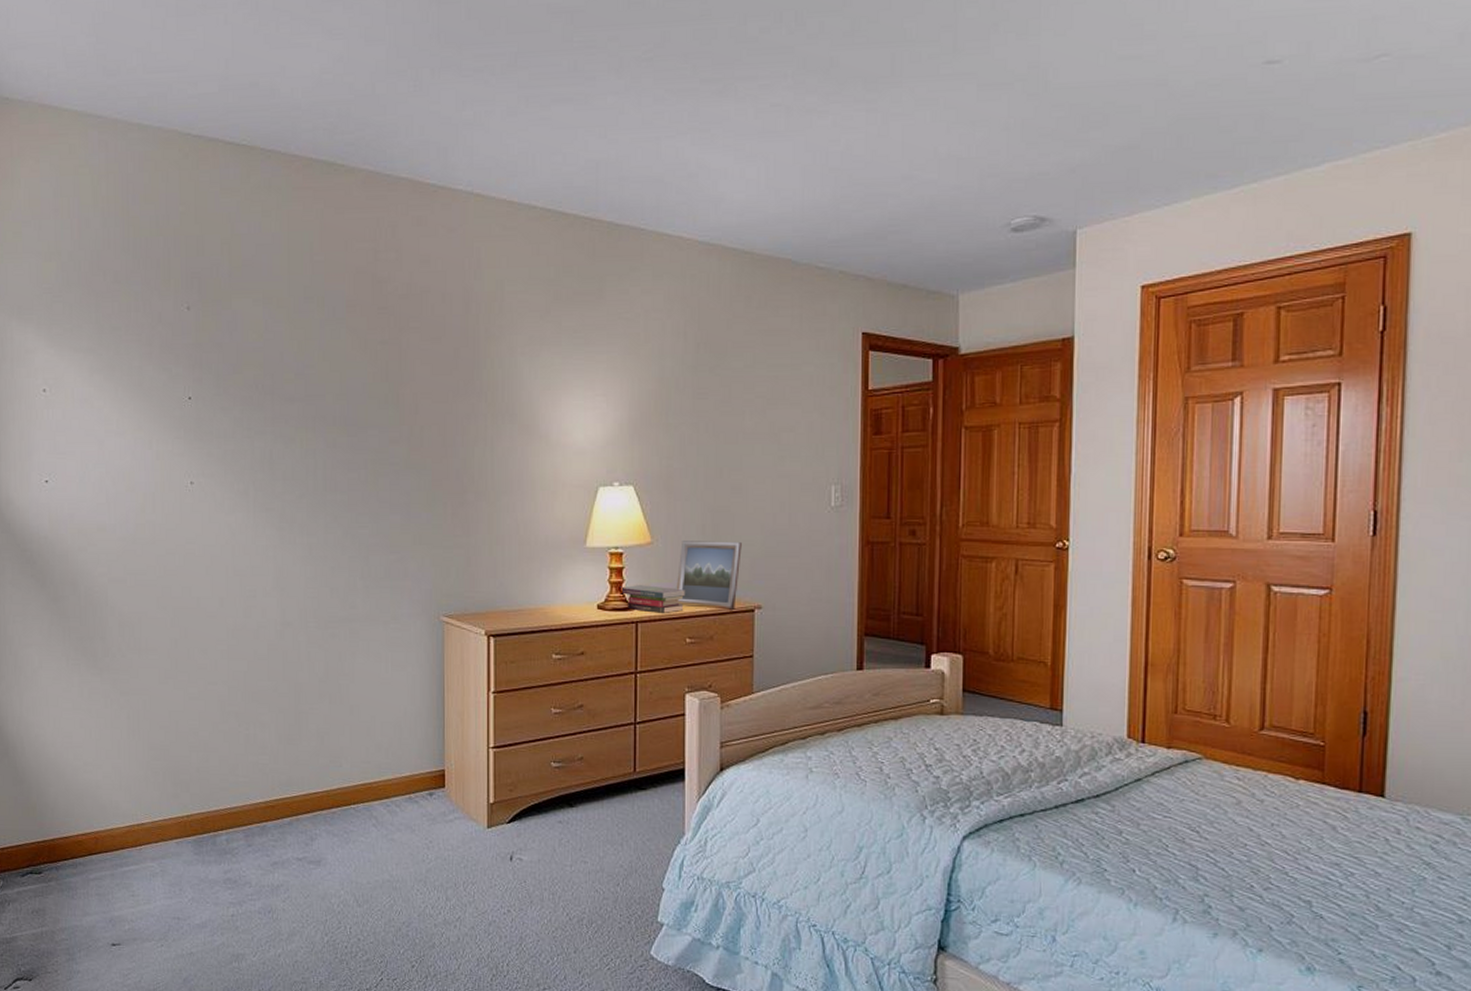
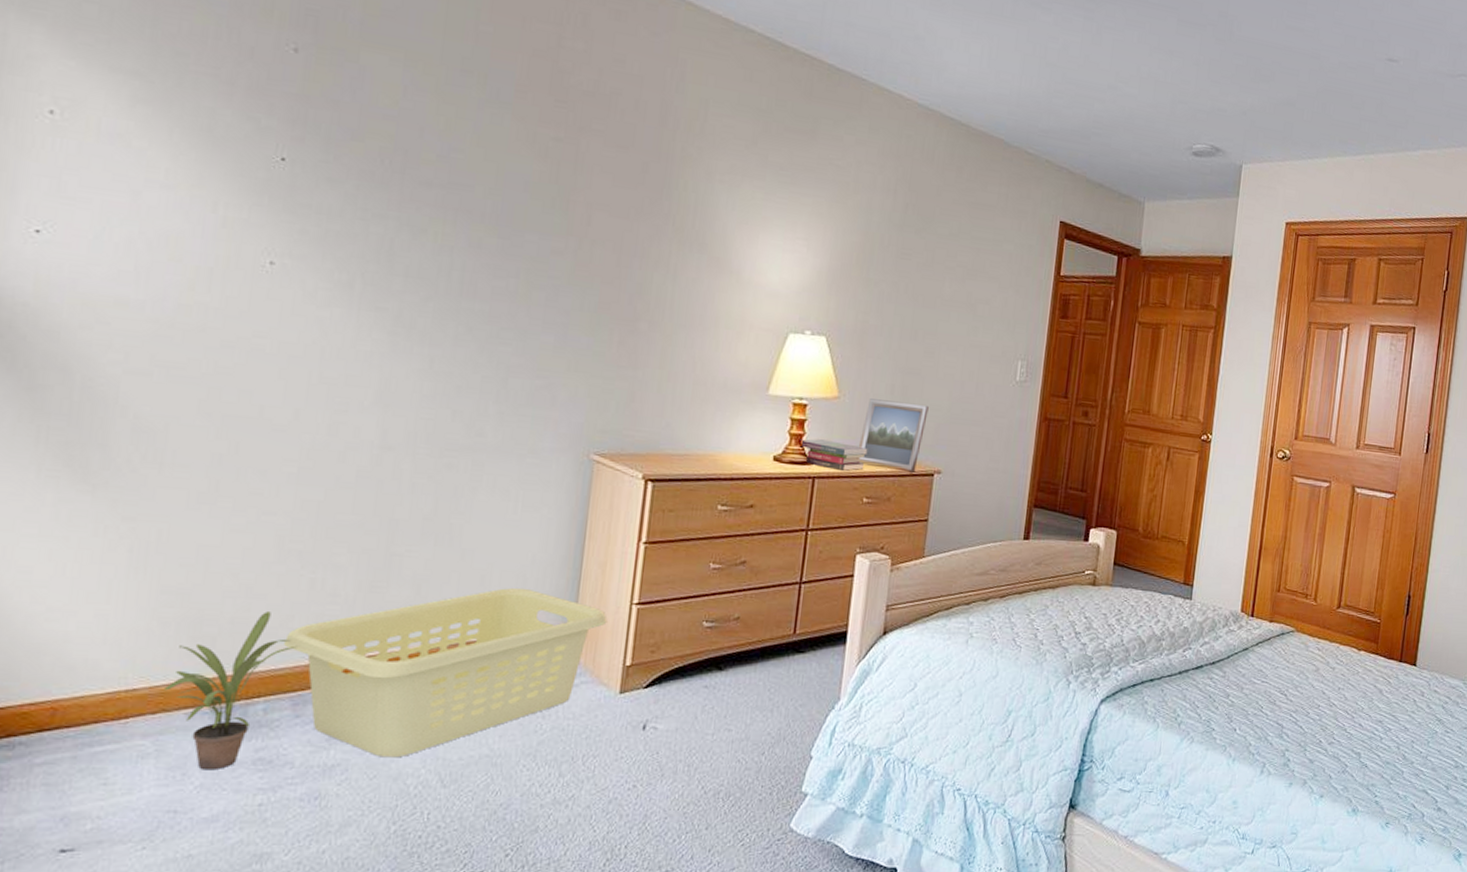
potted plant: none [161,762,243,887] -> present [164,612,297,771]
laundry basket: none [234,736,470,881] -> present [284,587,607,758]

